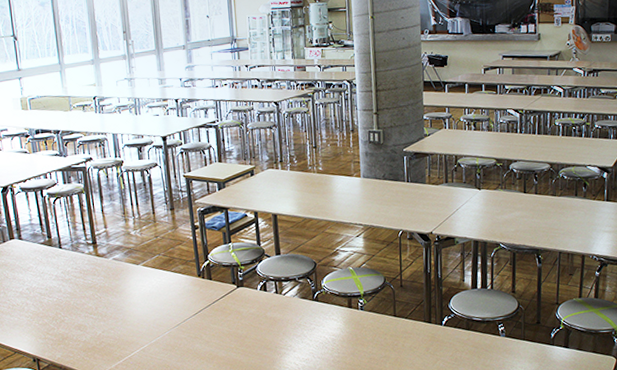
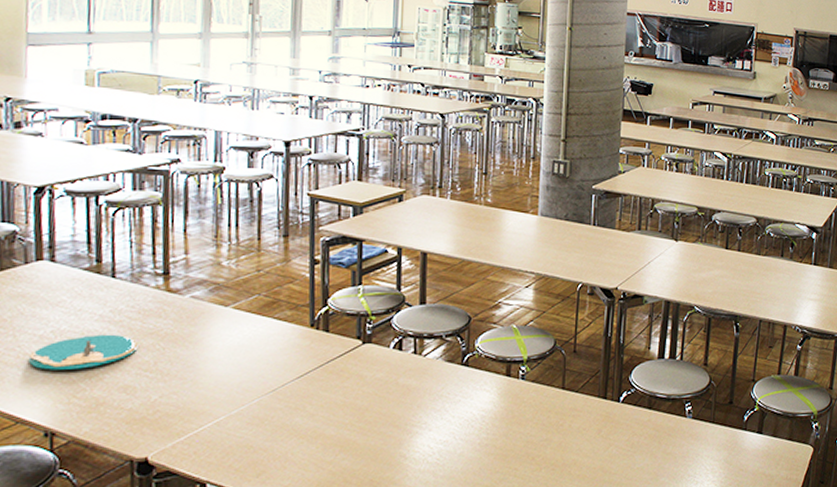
plate: none [16,288,84,316] -> present [29,334,138,370]

